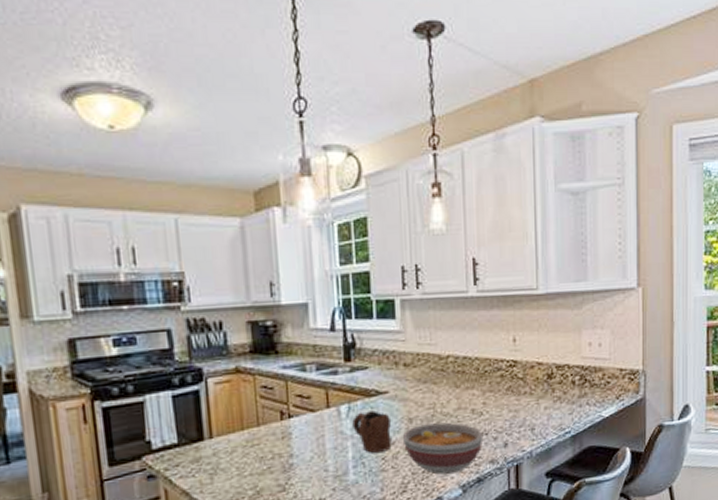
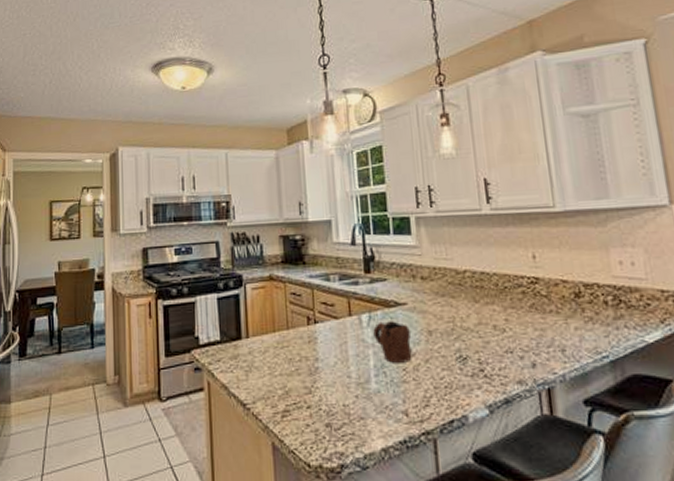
bowl: present [402,422,484,475] -> none [422,337,508,391]

